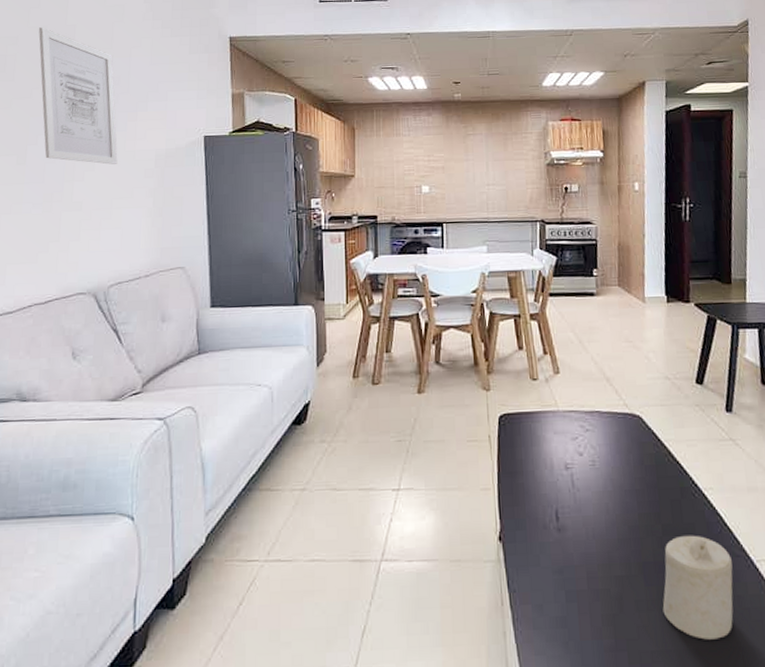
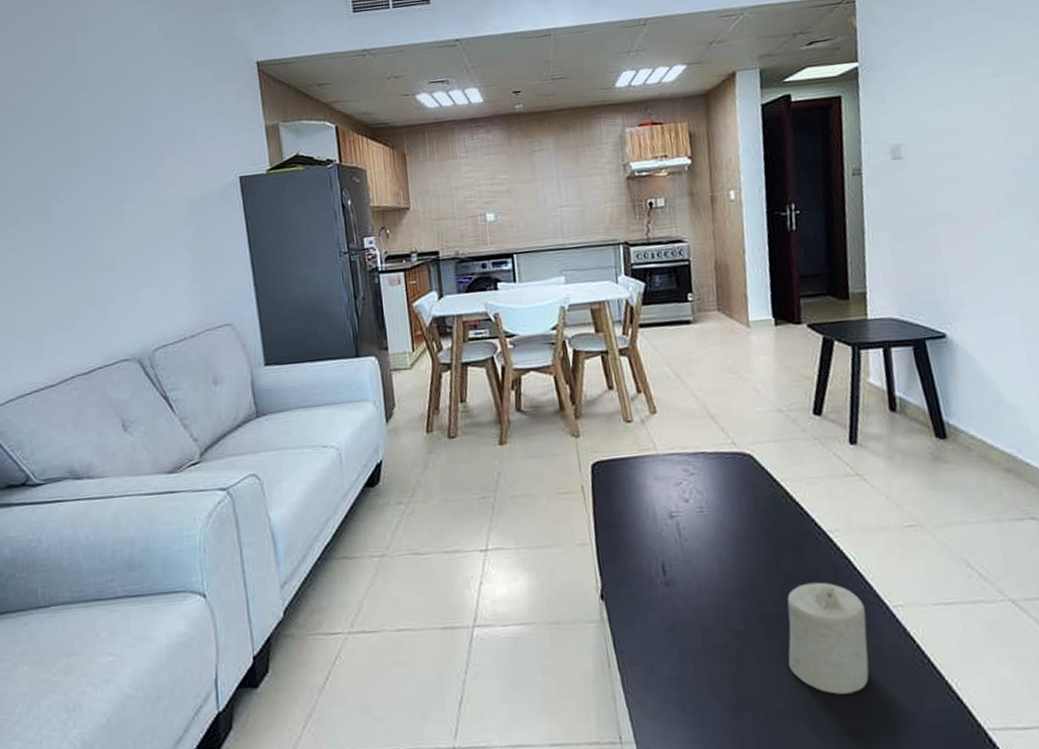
wall art: present [38,27,118,165] -> none [47,69,149,217]

